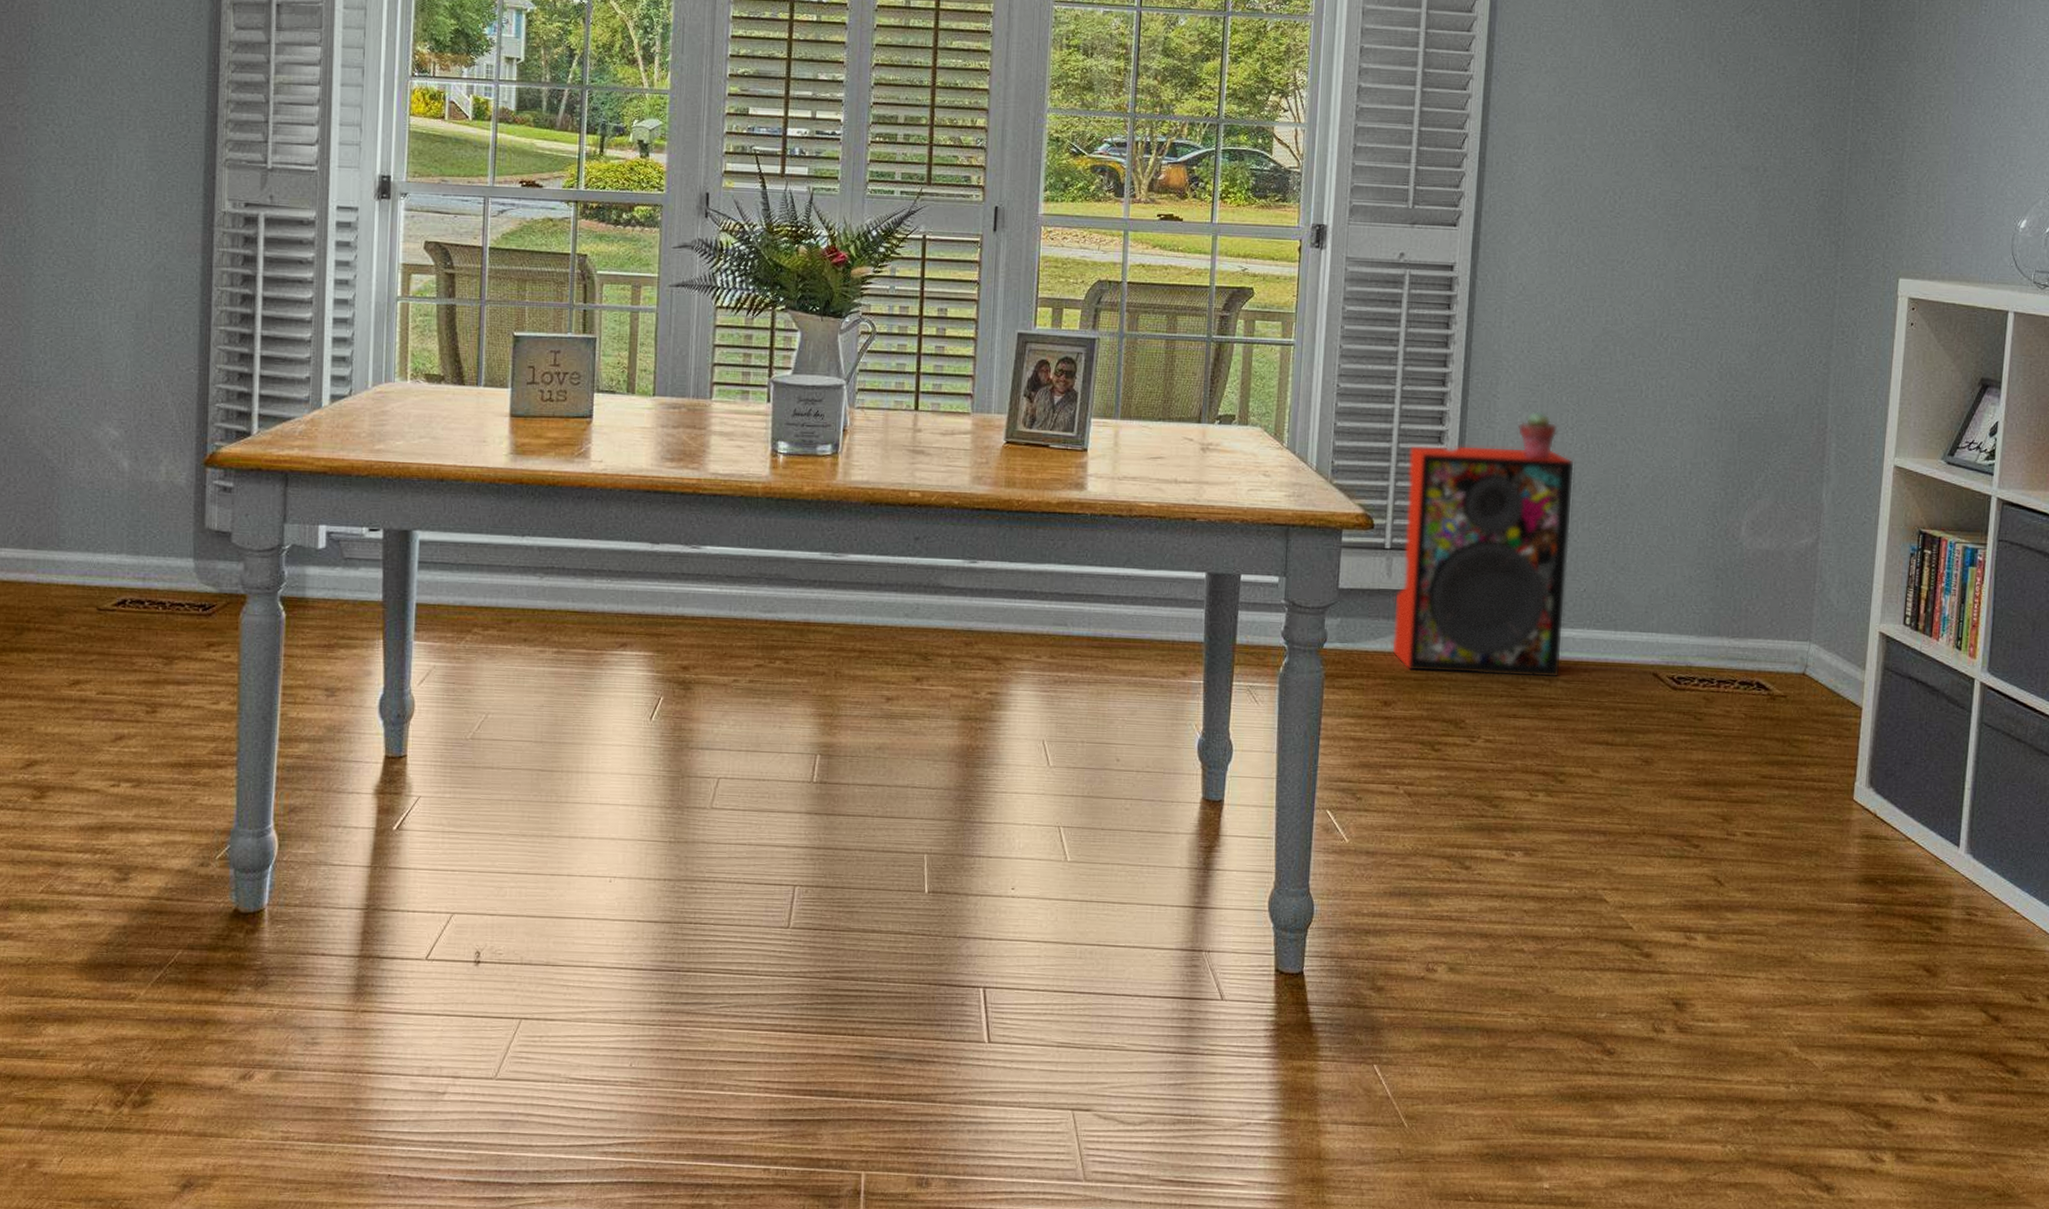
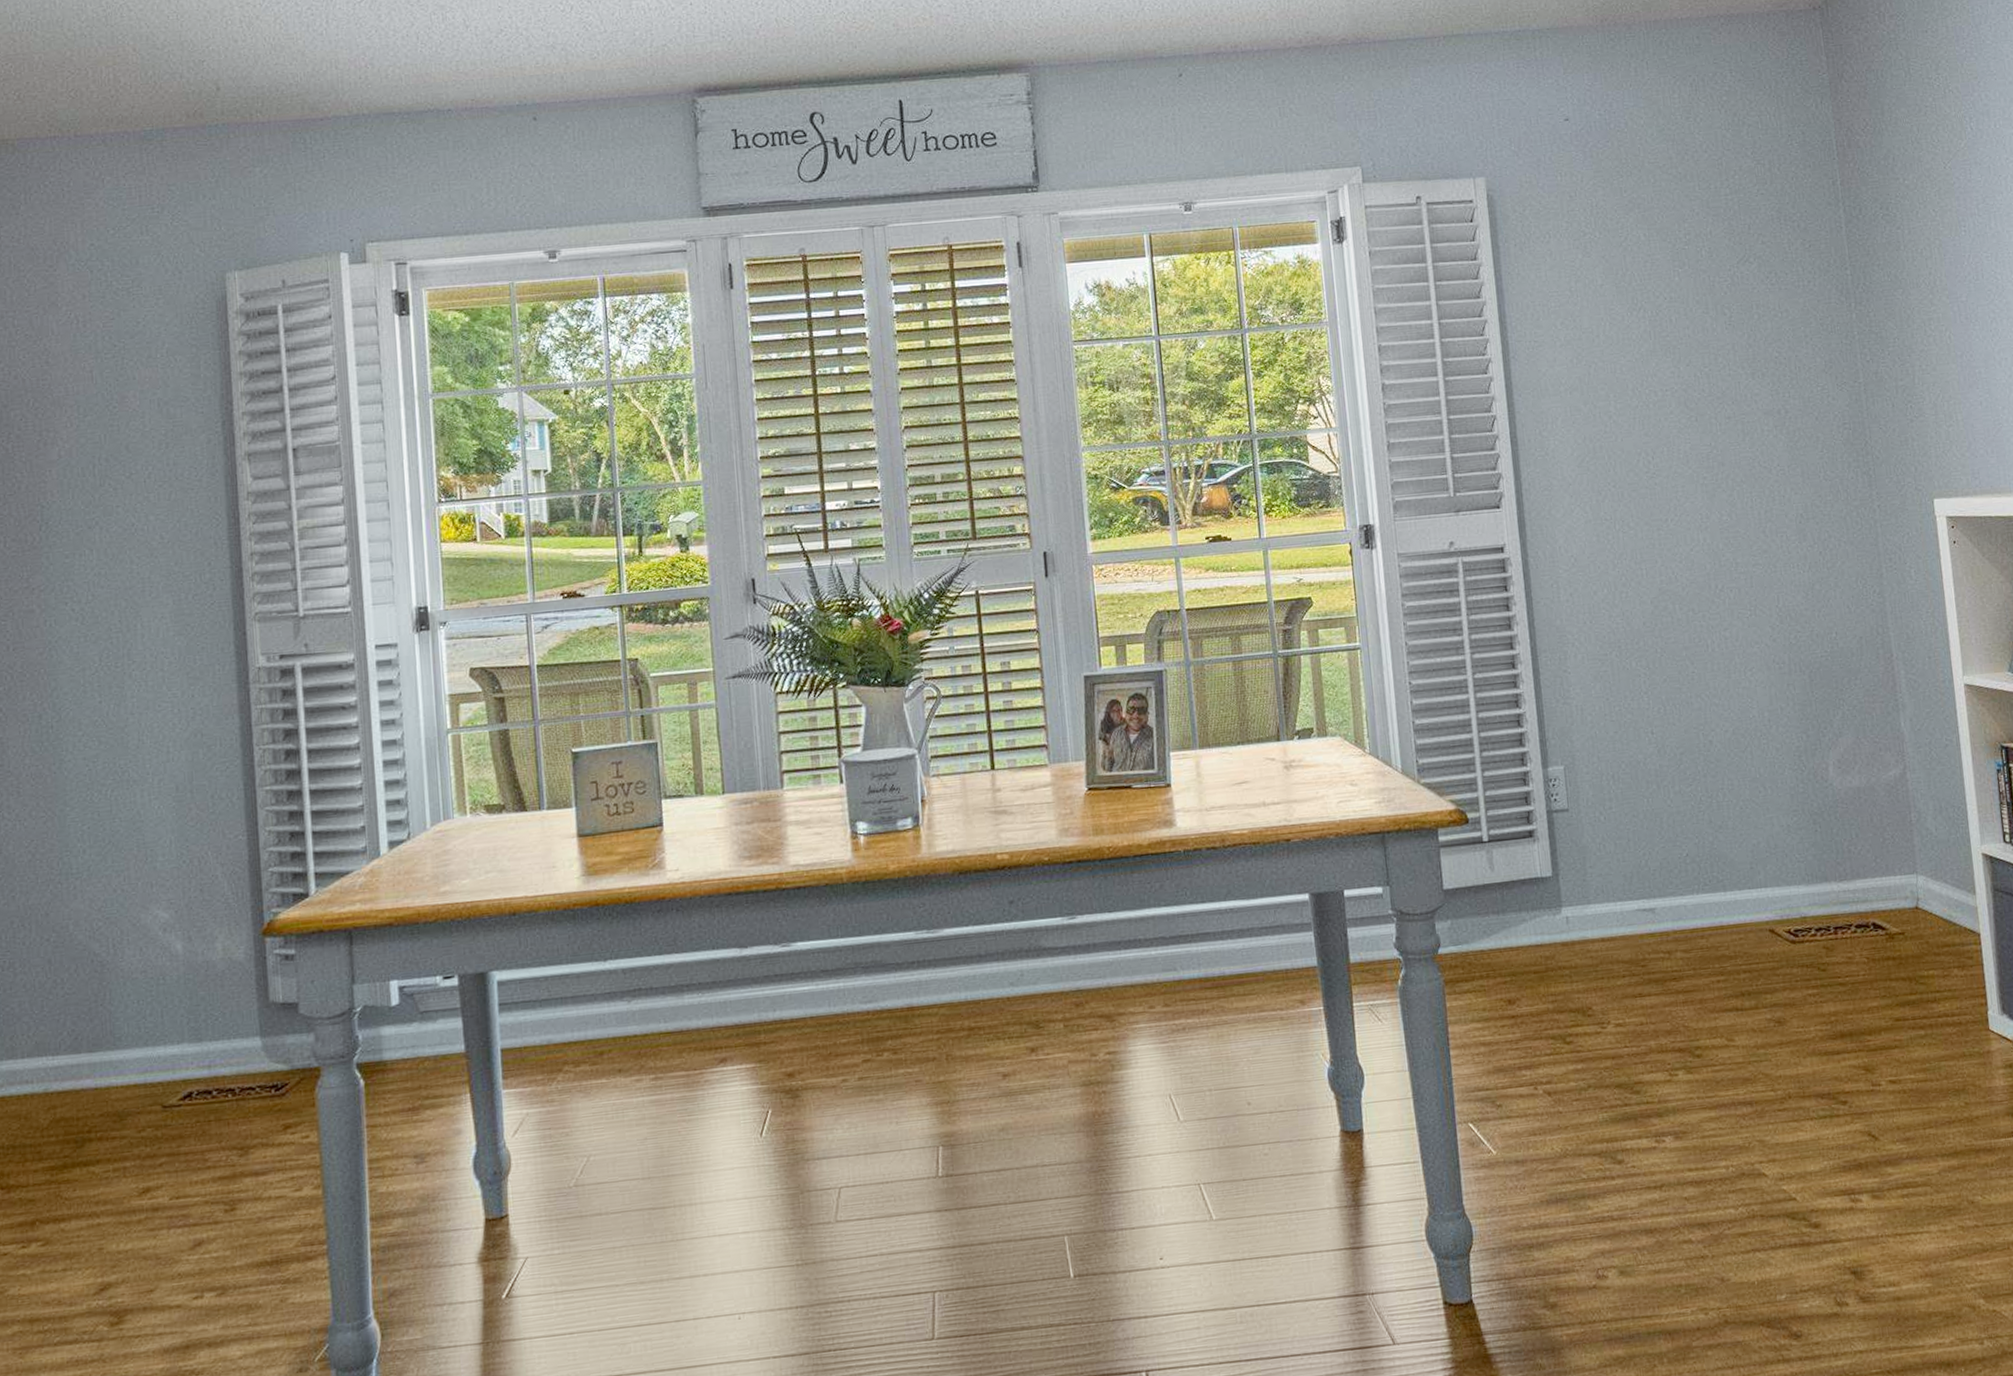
speaker: present [1391,445,1575,679] -> none [1490,717,1678,965]
potted succulent: present [1517,410,1558,460] -> none [1593,679,1633,730]

